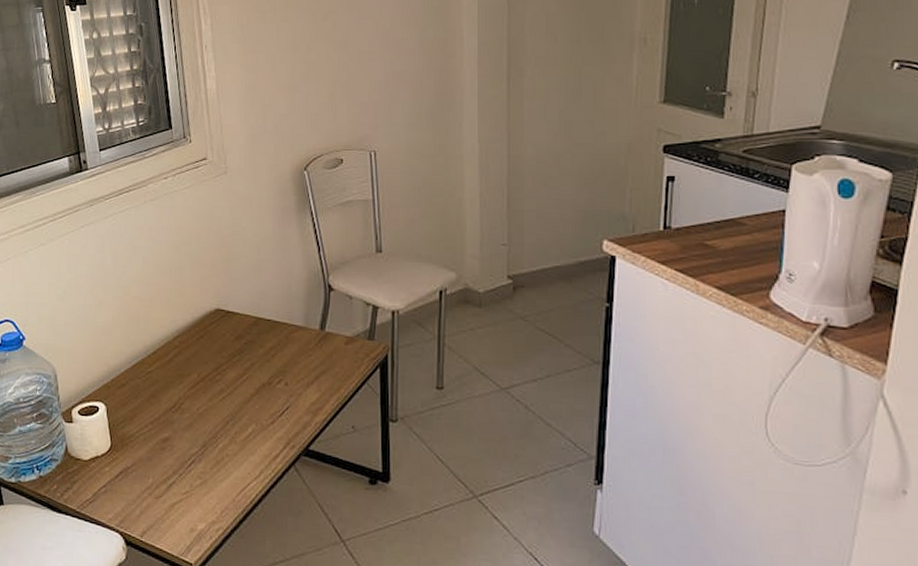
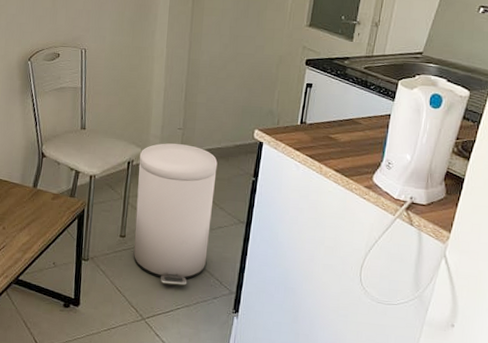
pedal bin: none [454,264,557,451] -> present [133,143,218,286]

